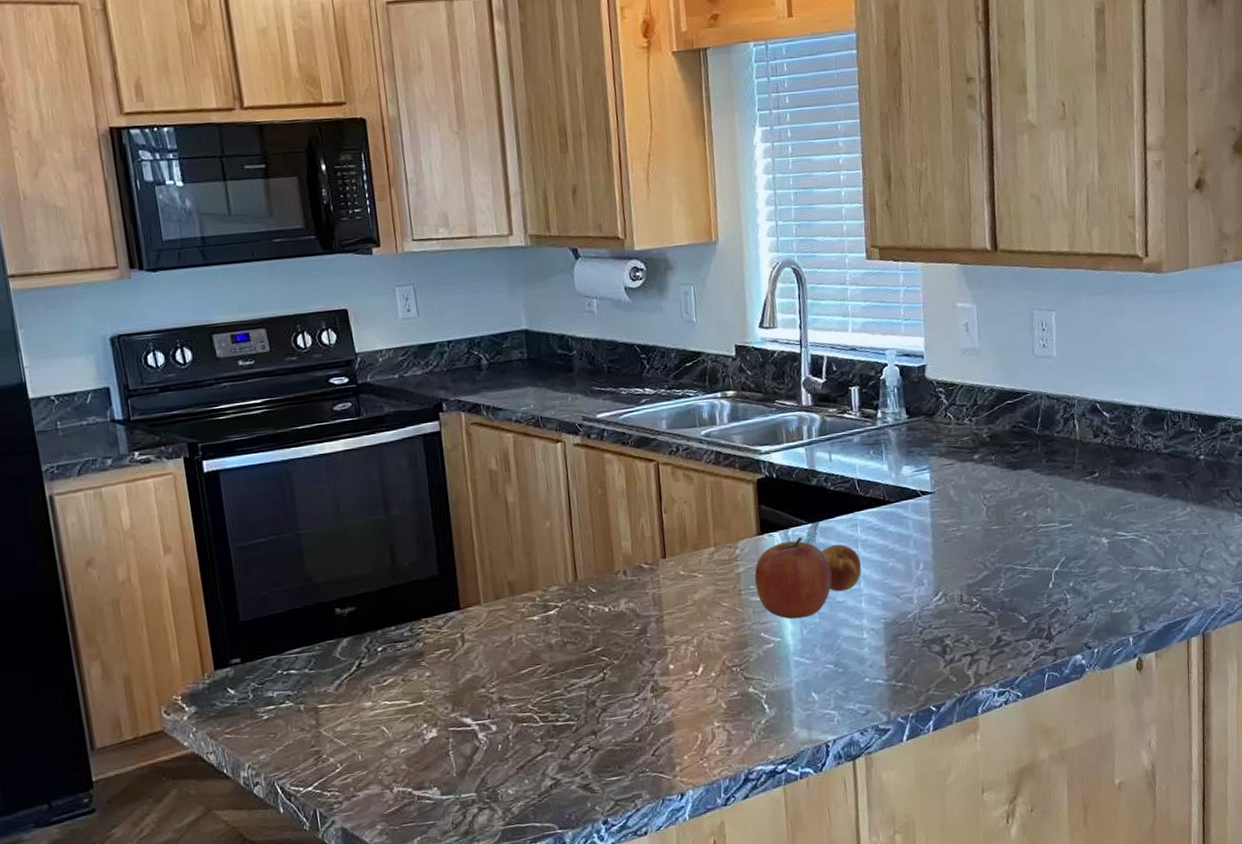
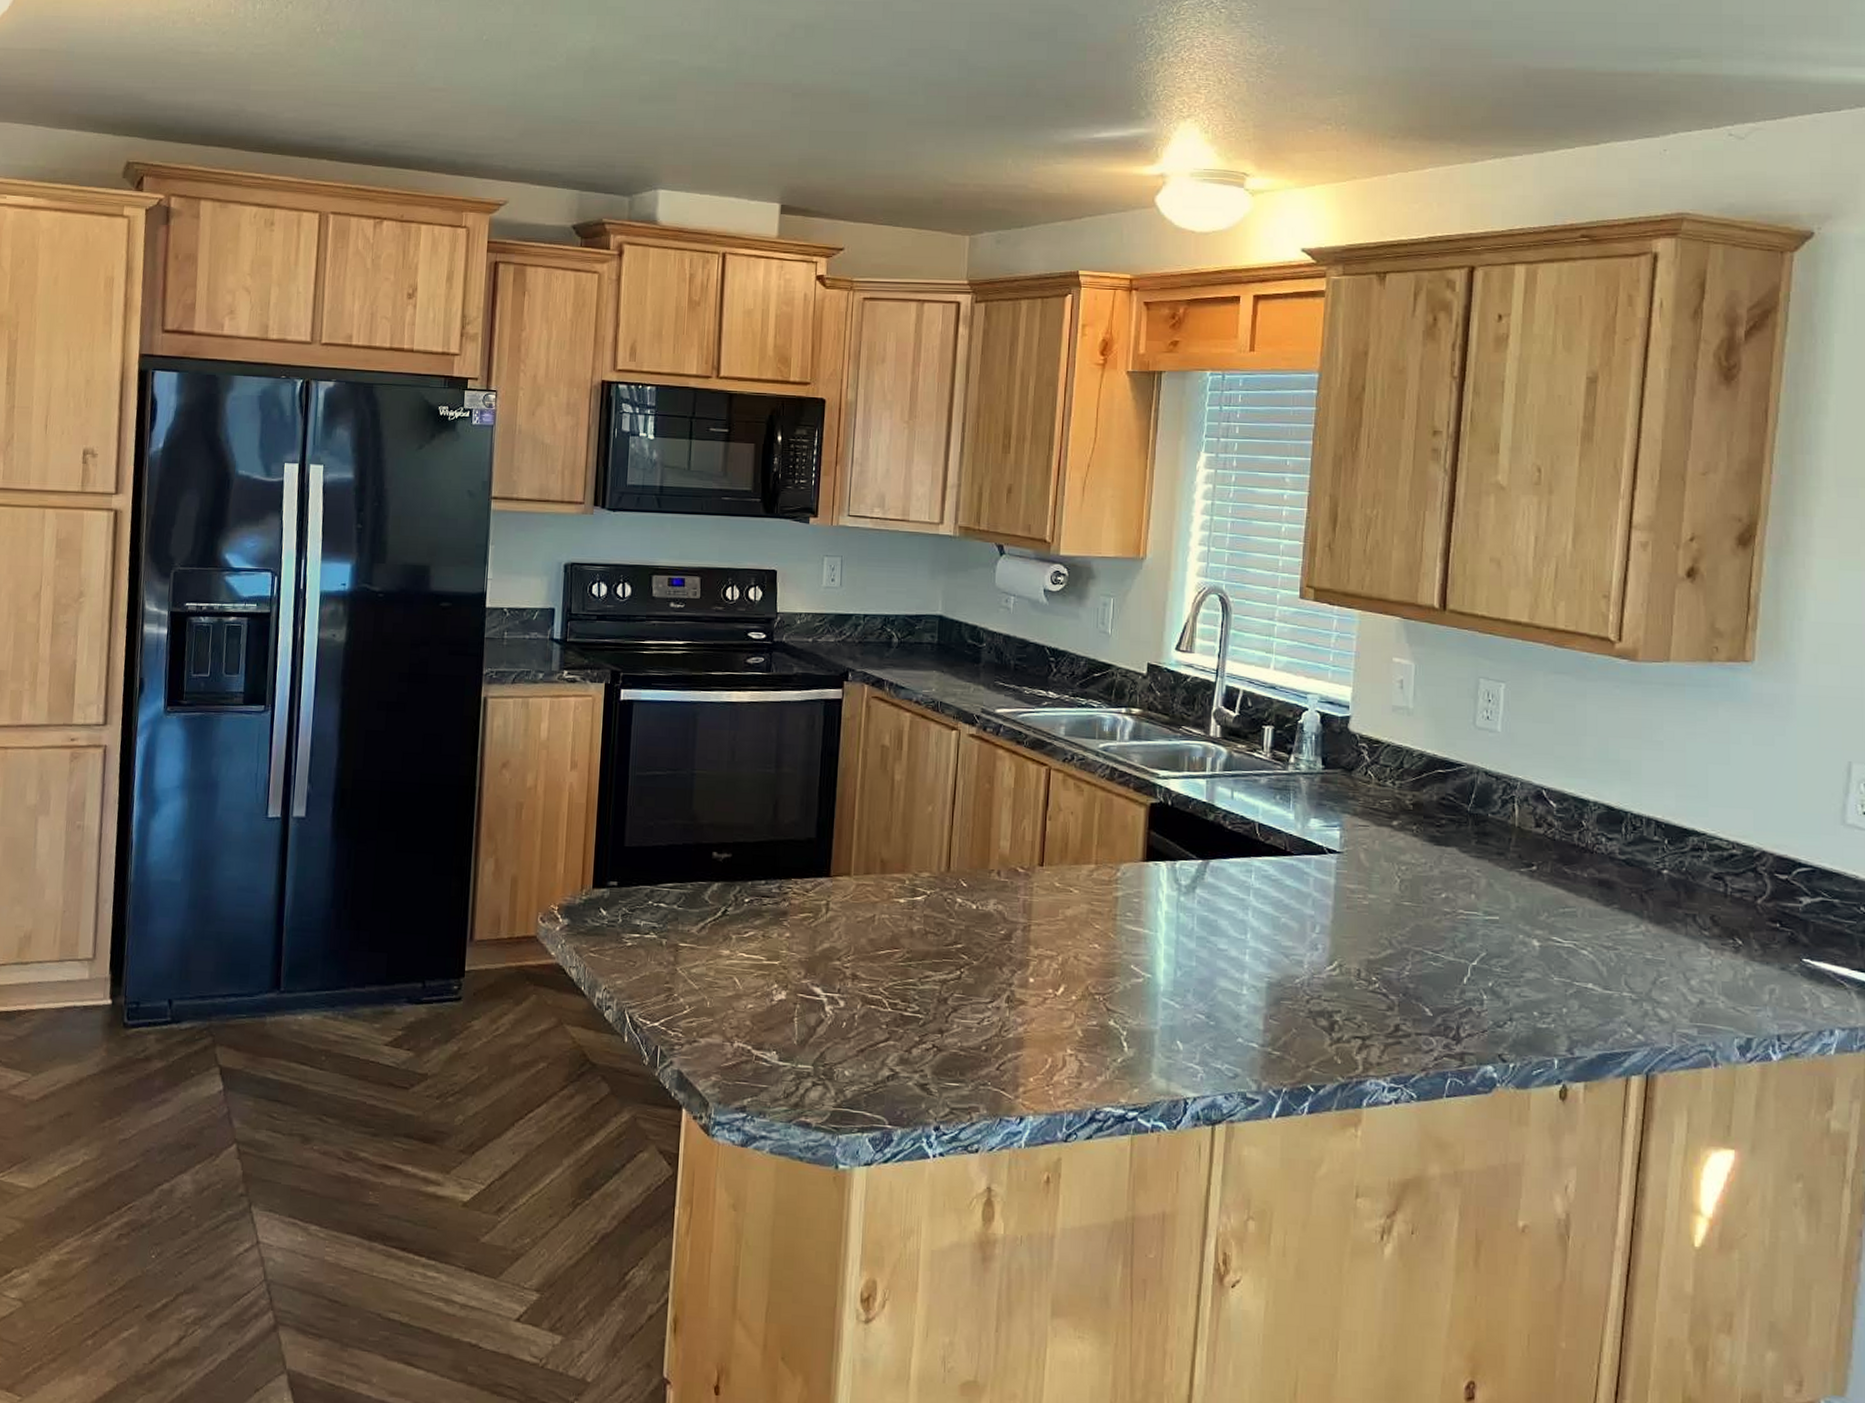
fruit: present [754,536,831,619] -> none [1133,871,1215,959]
fruit: present [821,544,862,592] -> none [1209,887,1251,939]

